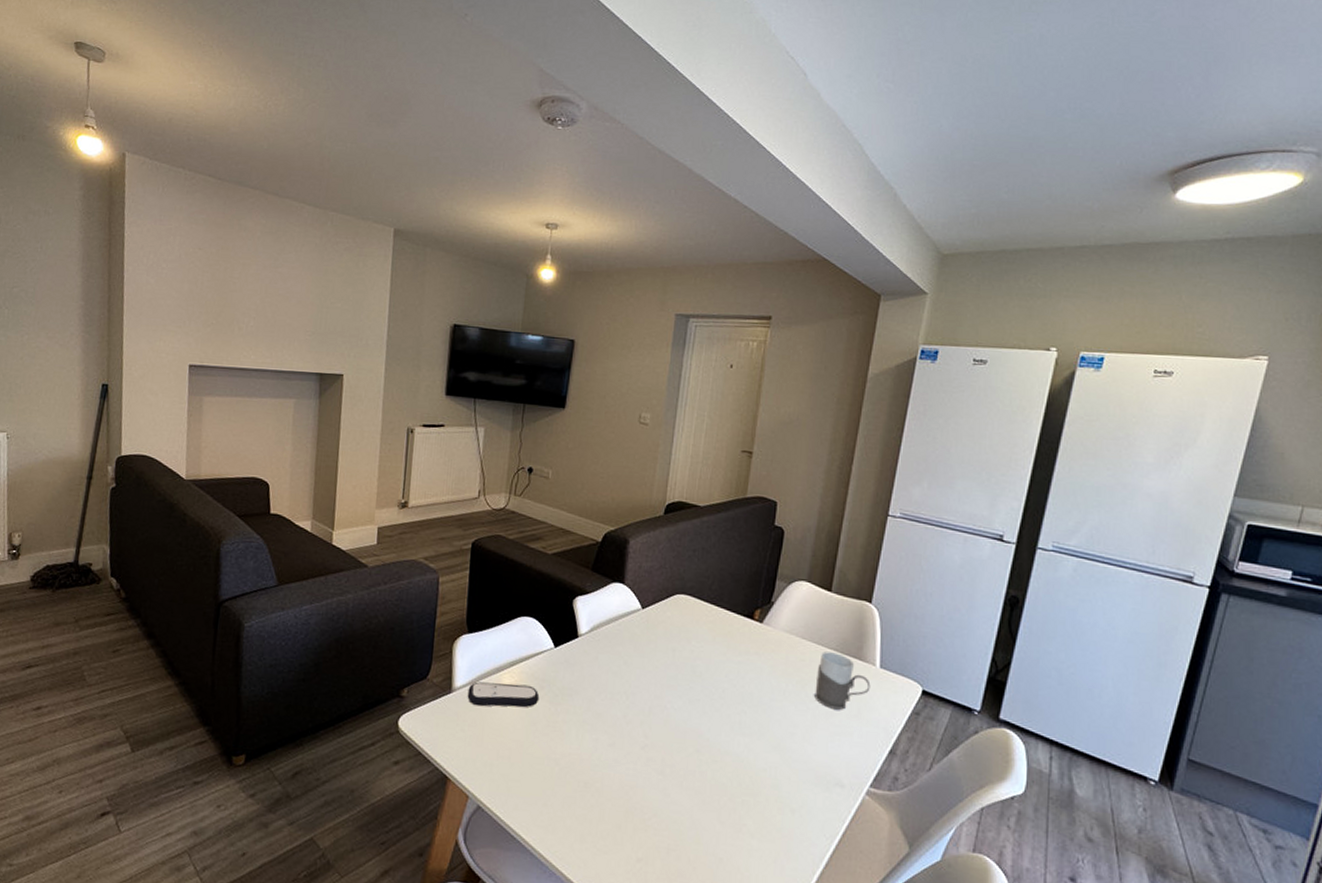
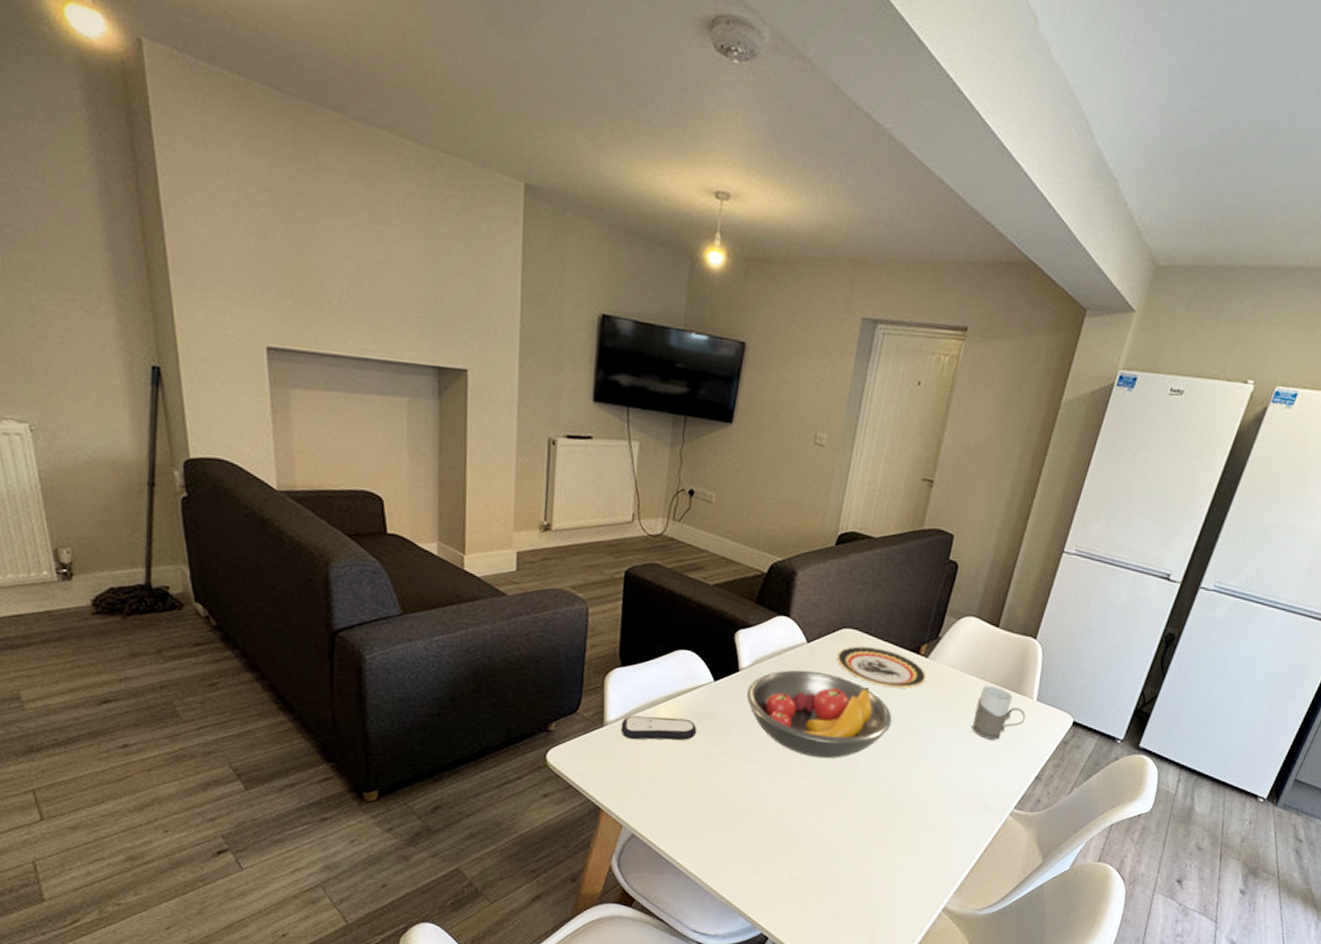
fruit bowl: none [586,635,732,729] -> present [747,670,892,759]
plate: none [671,611,763,655] -> present [836,646,927,689]

